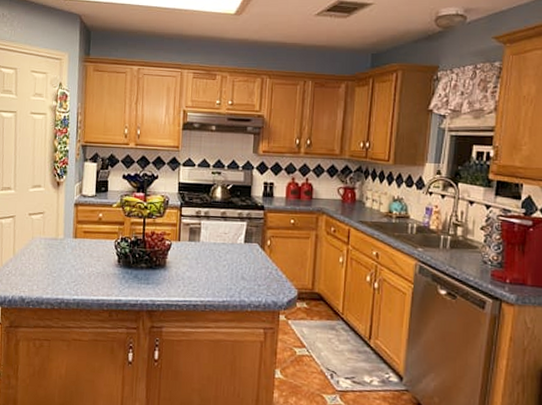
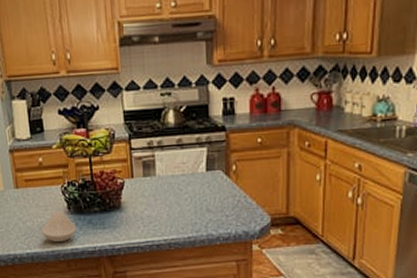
spoon rest: none [91,262,123,293] -> present [42,210,77,243]

